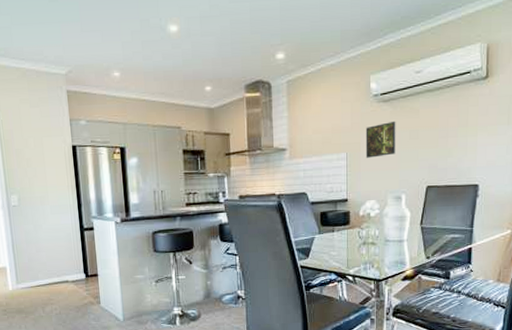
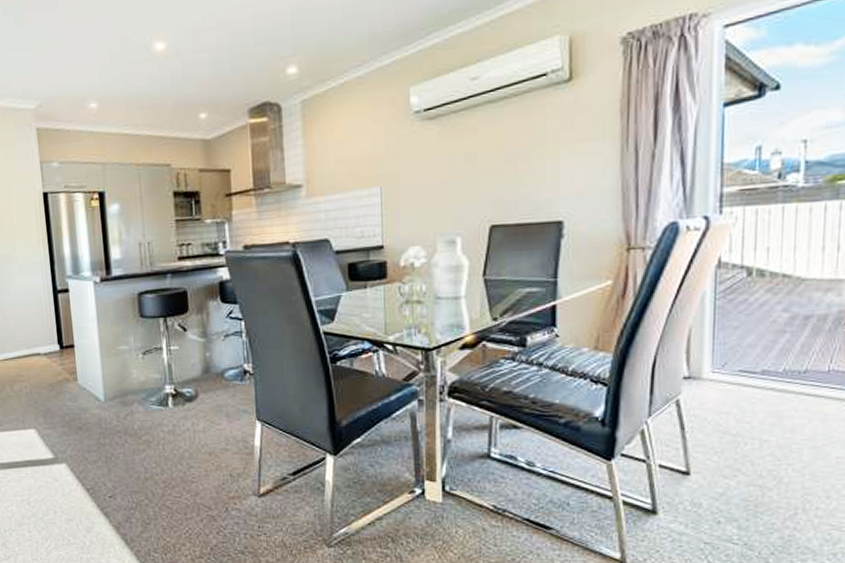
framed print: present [365,121,396,158] -> none [405,143,447,192]

